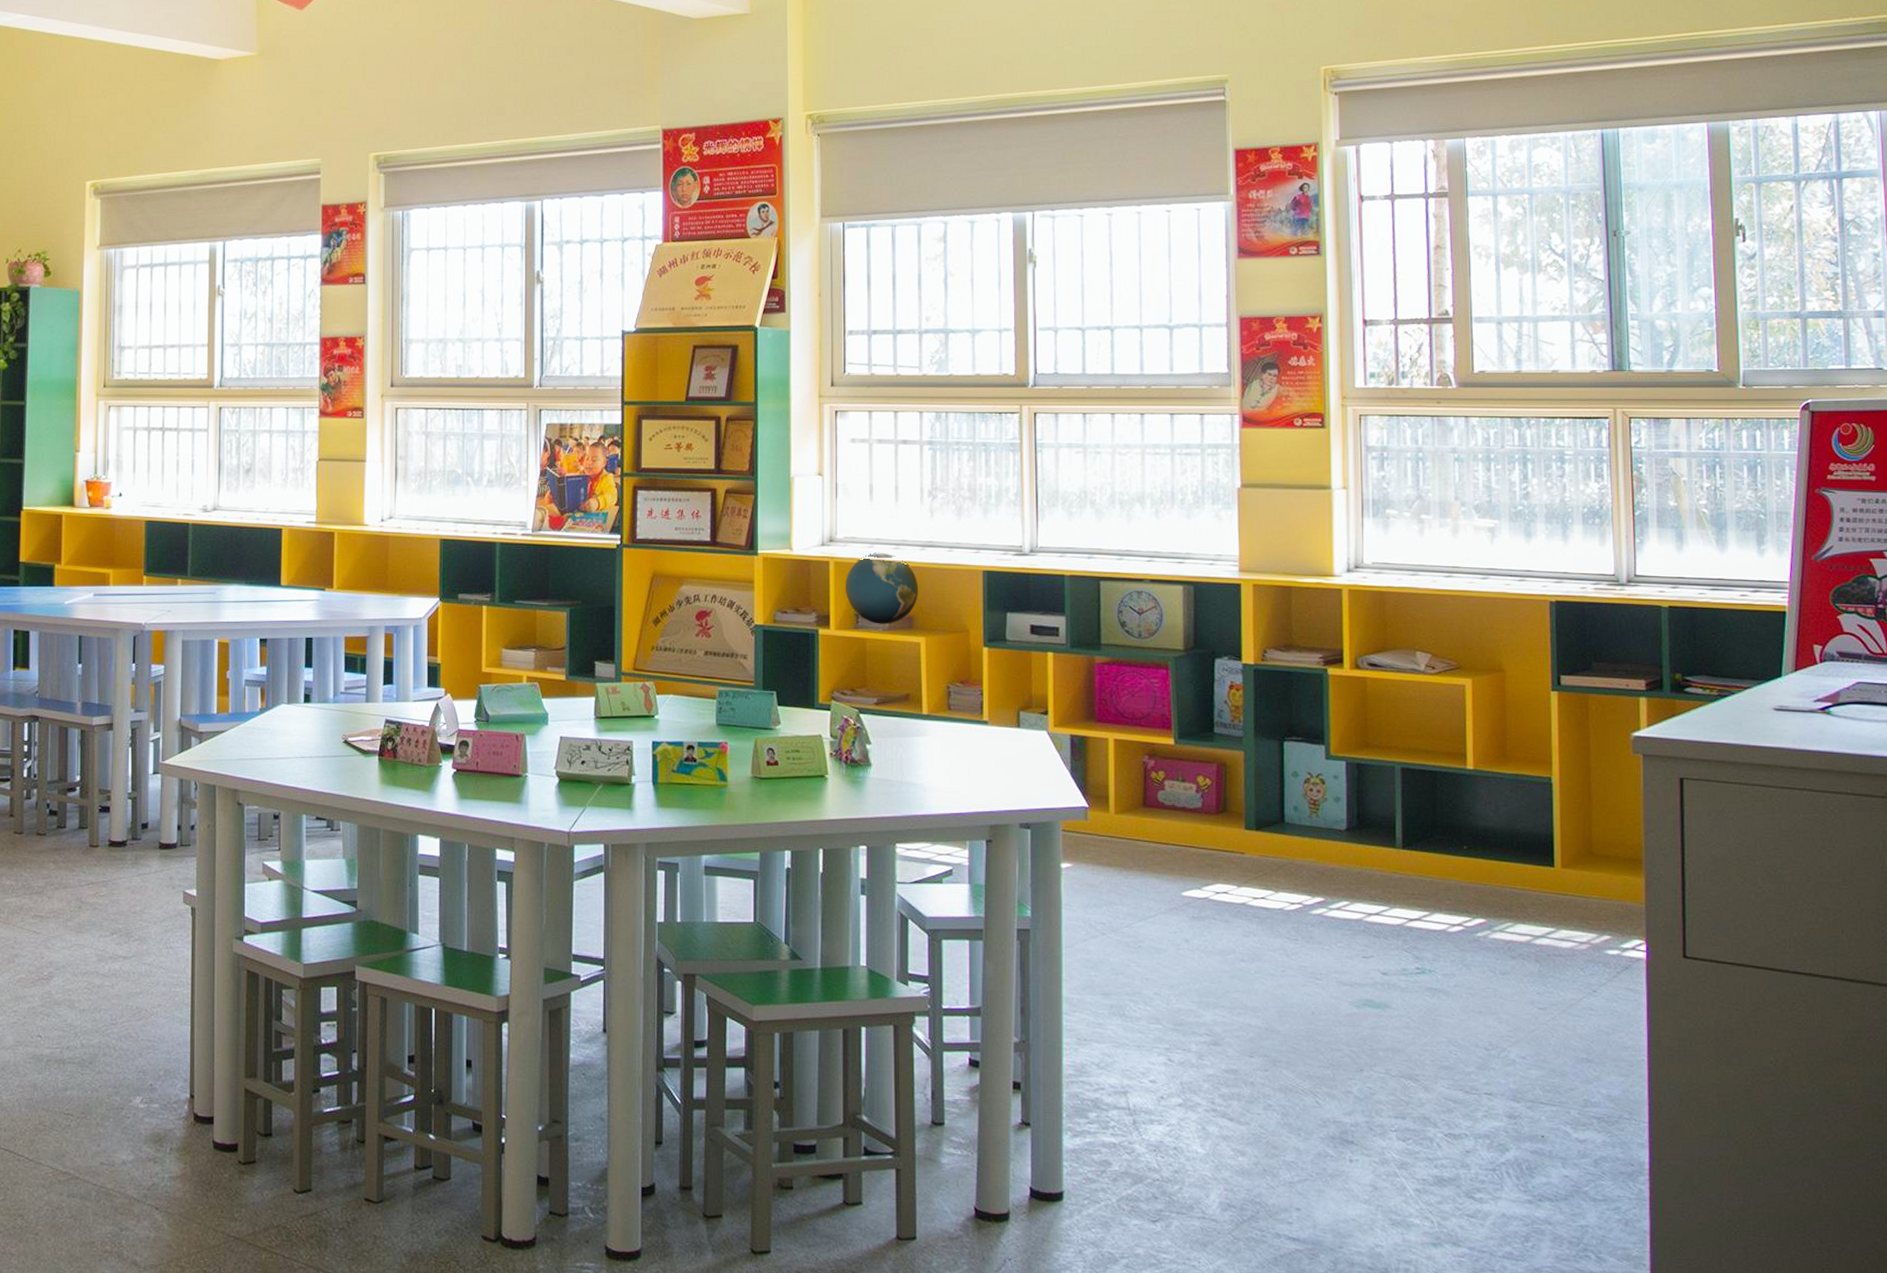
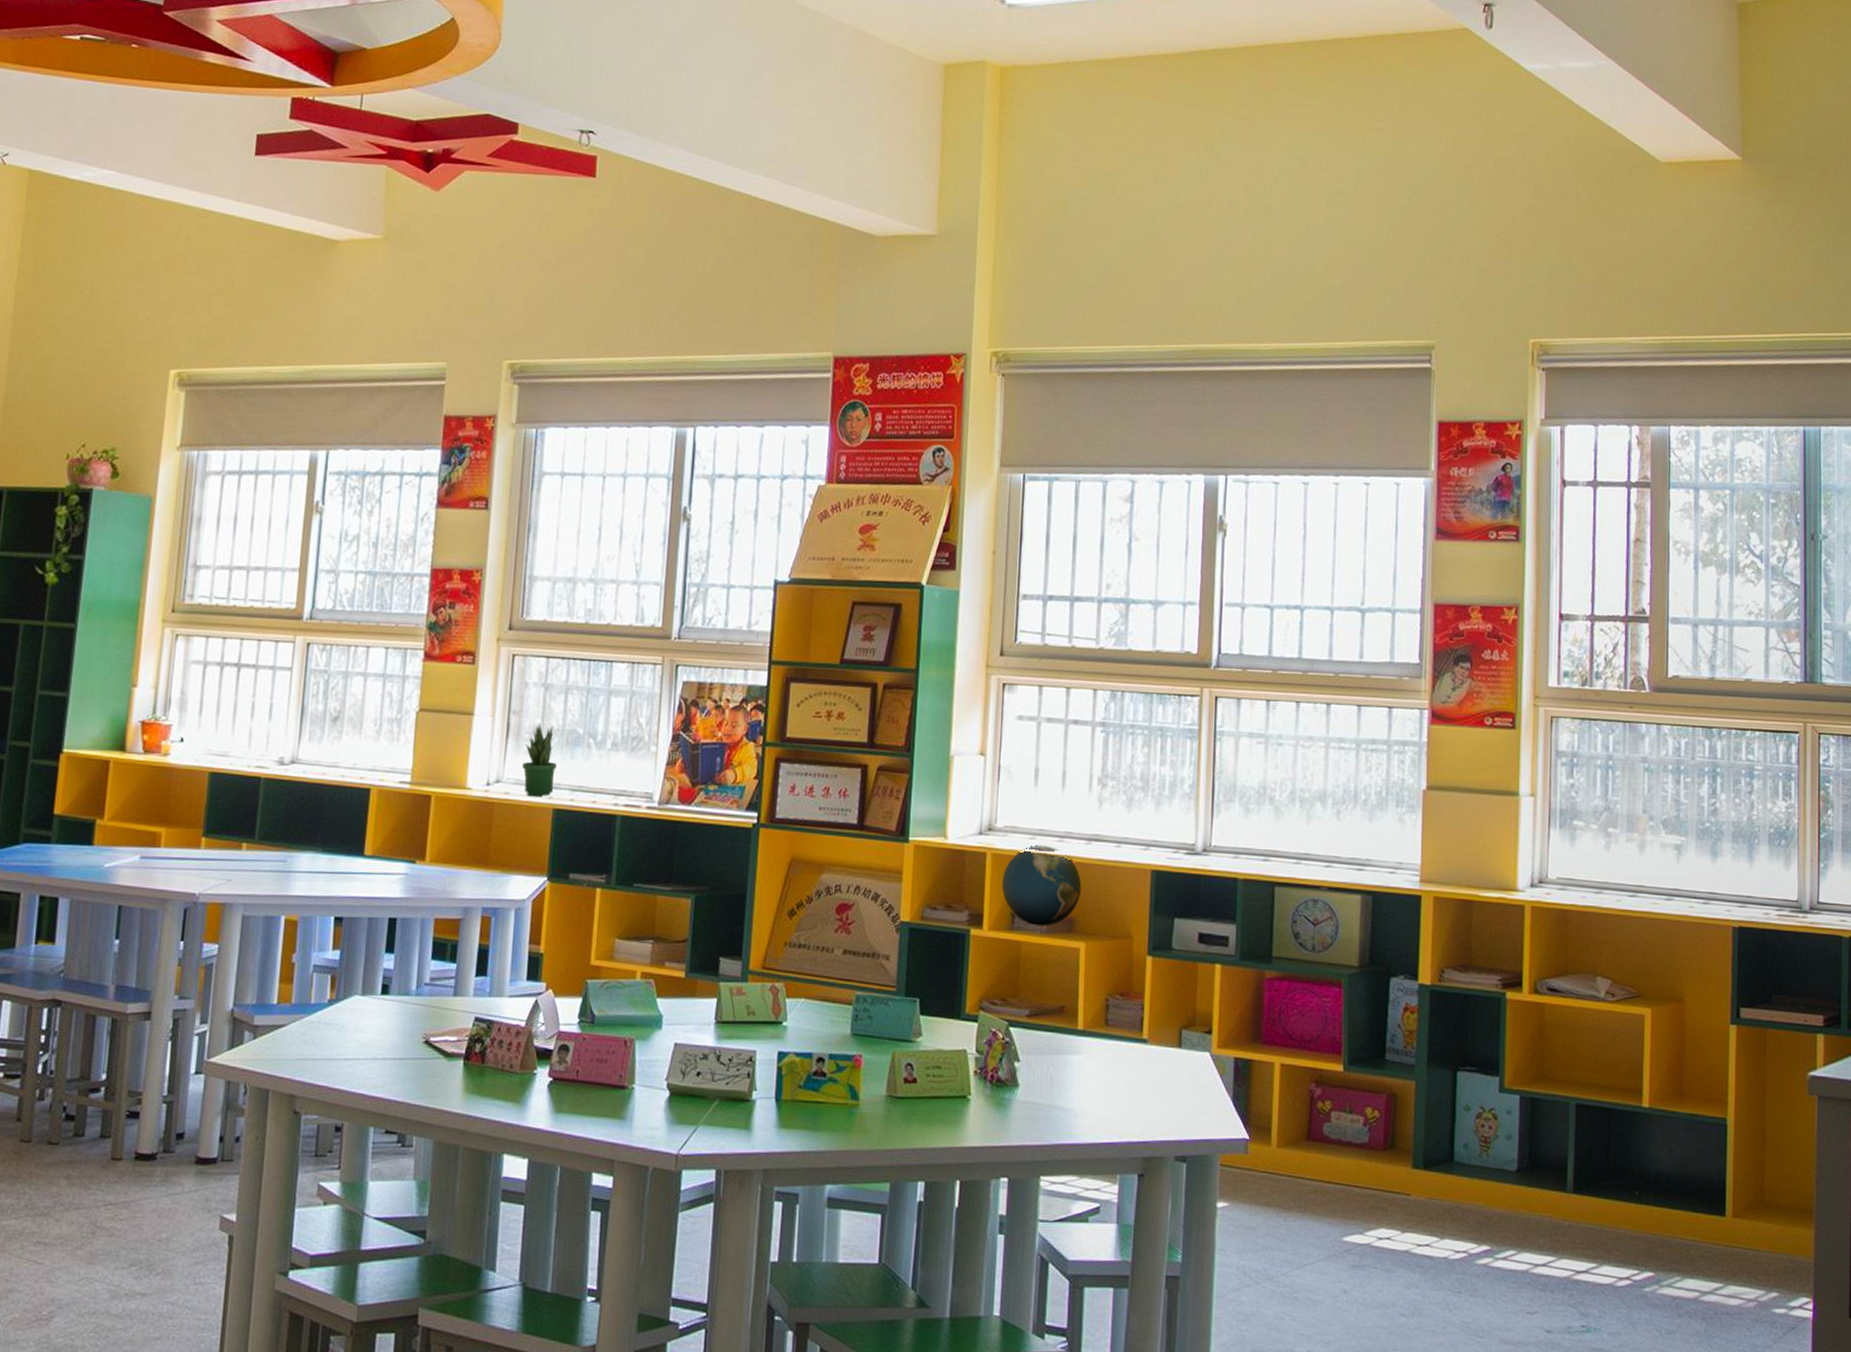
planter: none [411,466,441,529] -> present [523,723,557,796]

